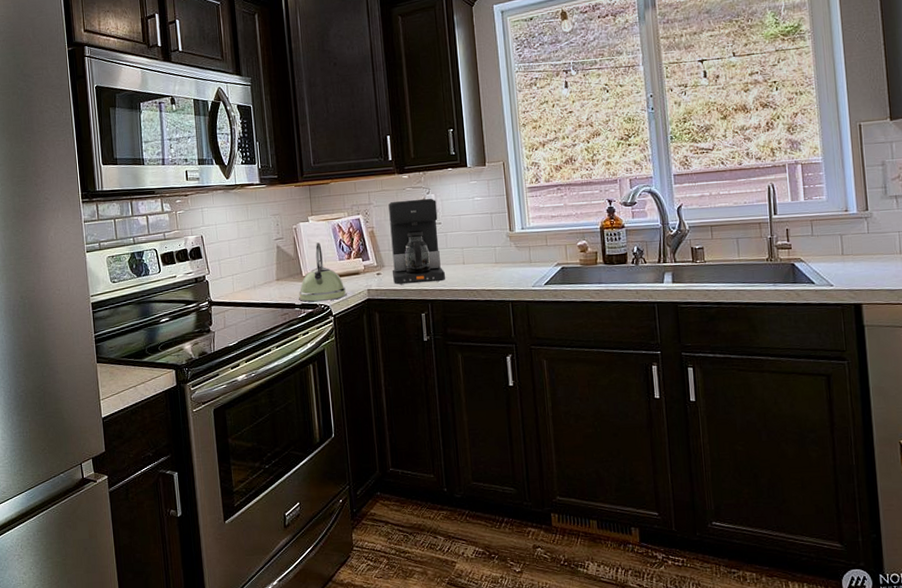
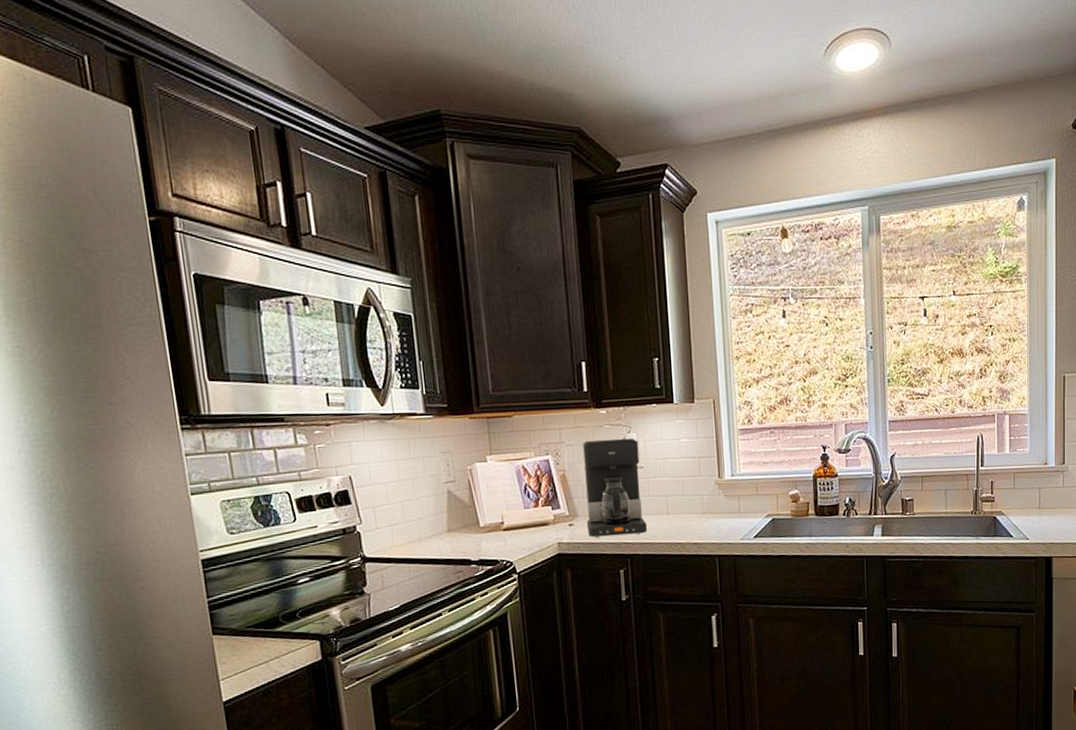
kettle: present [298,242,347,302] -> none [474,487,534,558]

